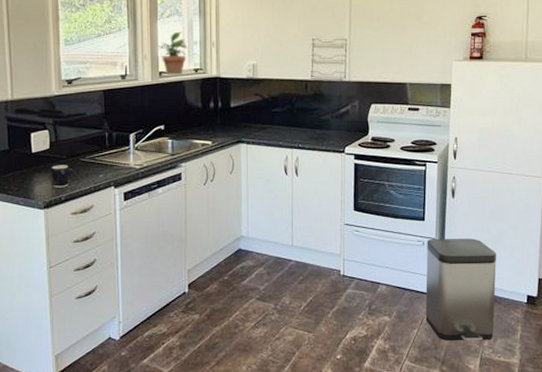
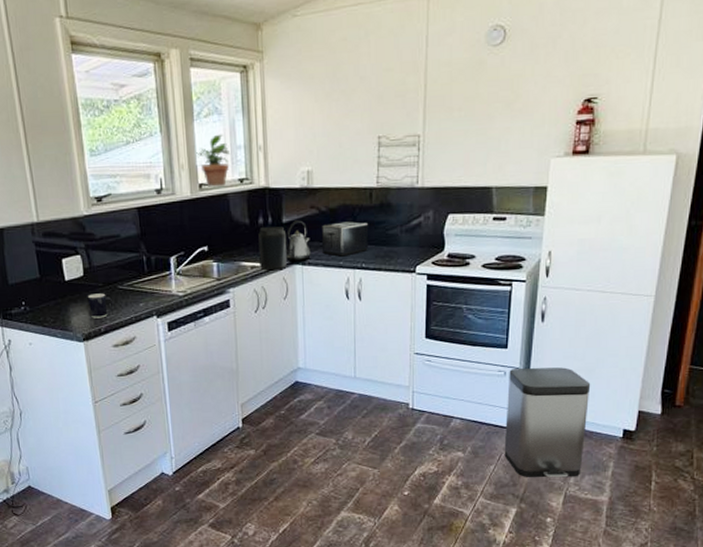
soda can: none [209,110,234,148] -> present [258,226,287,271]
kettle: none [232,105,255,142] -> present [285,220,311,263]
toaster: none [264,108,305,138] -> present [321,221,369,257]

